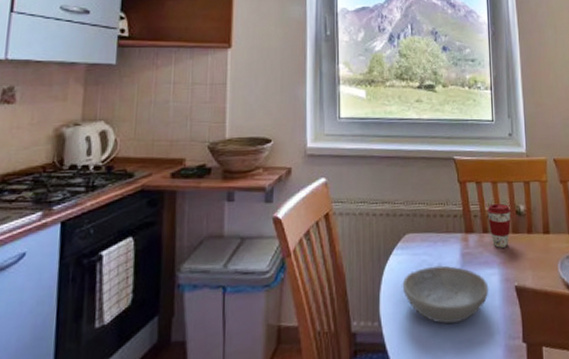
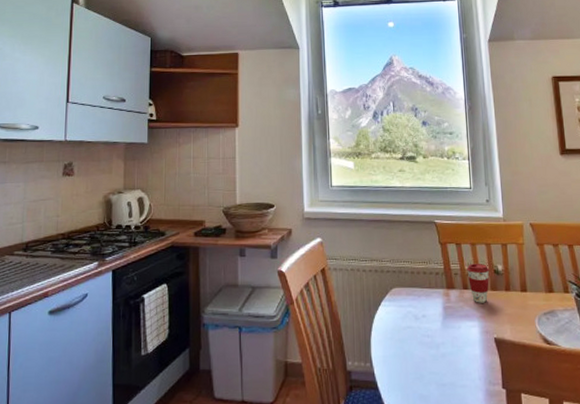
bowl: present [402,265,489,324] -> none [390,317,470,368]

